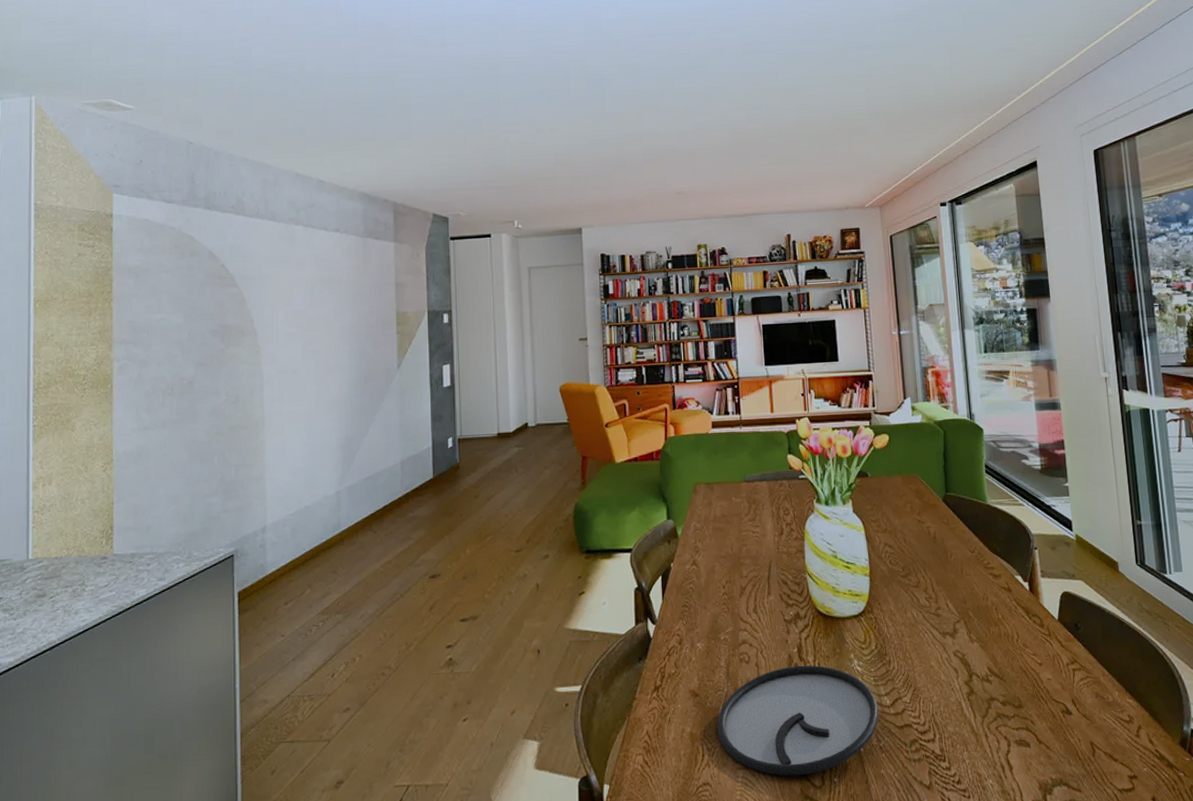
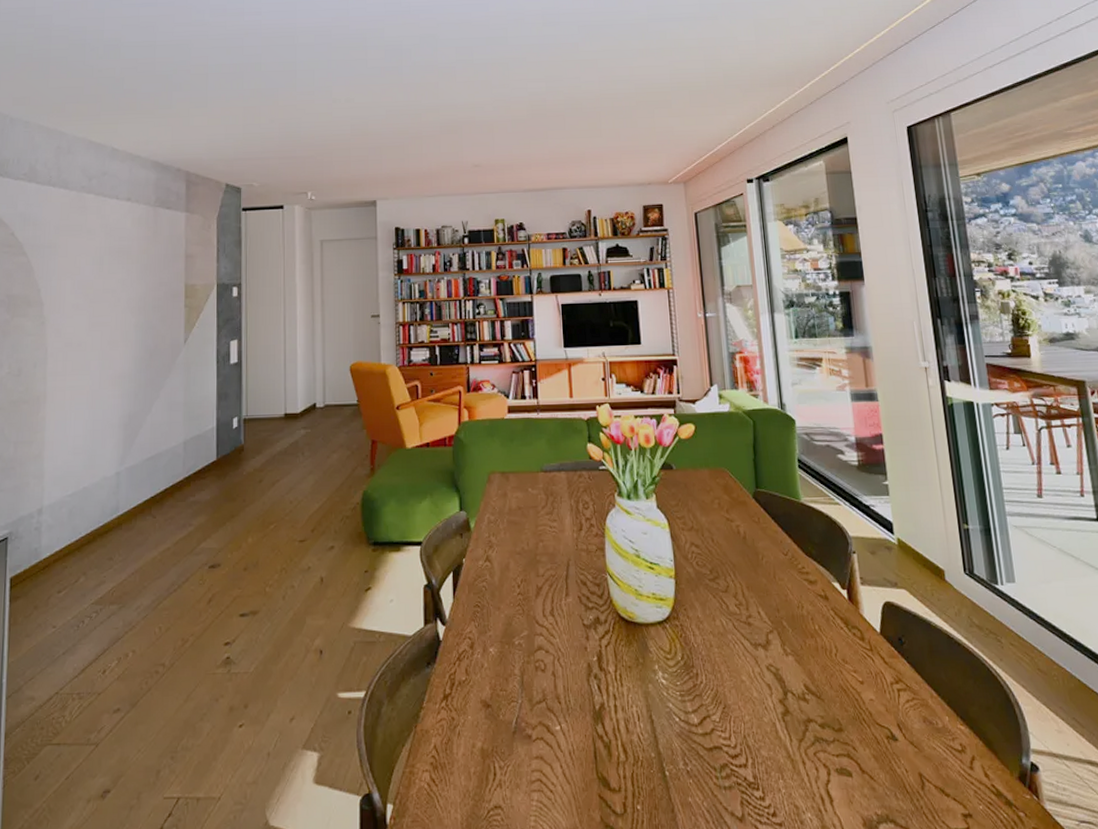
plate: present [717,665,879,776] -> none [510,675,686,802]

